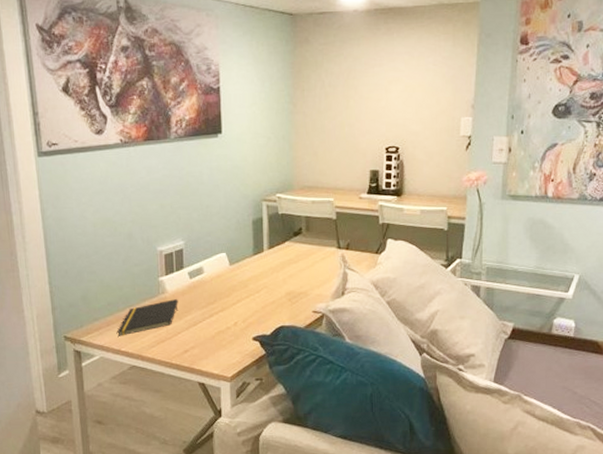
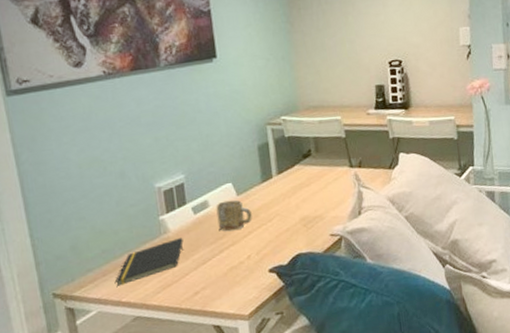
mug: none [210,269,242,298] -> present [216,199,252,232]

